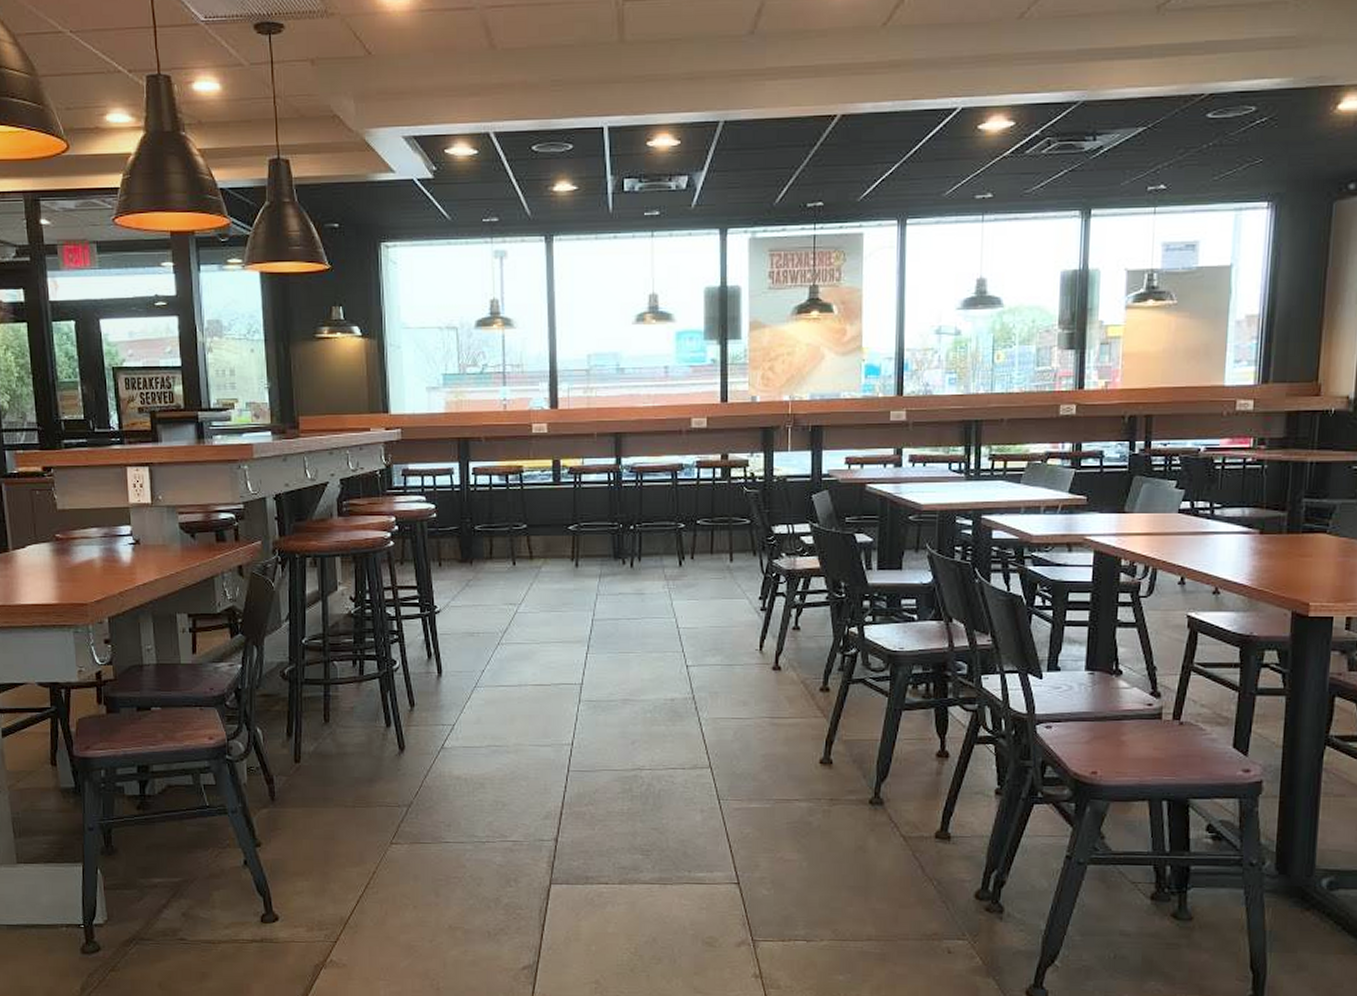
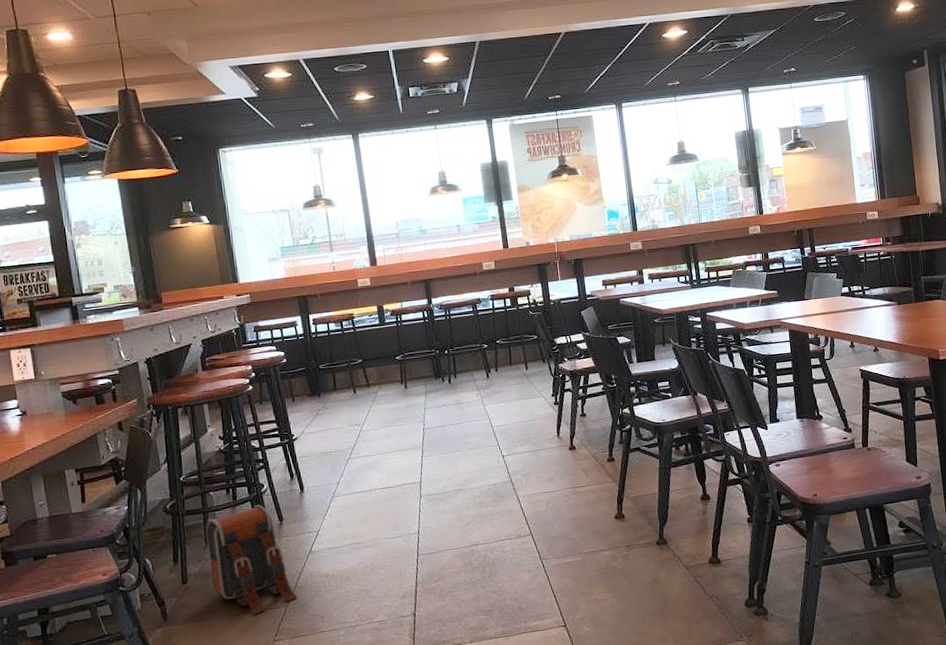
backpack: none [325,684,422,811] -> present [205,505,298,615]

